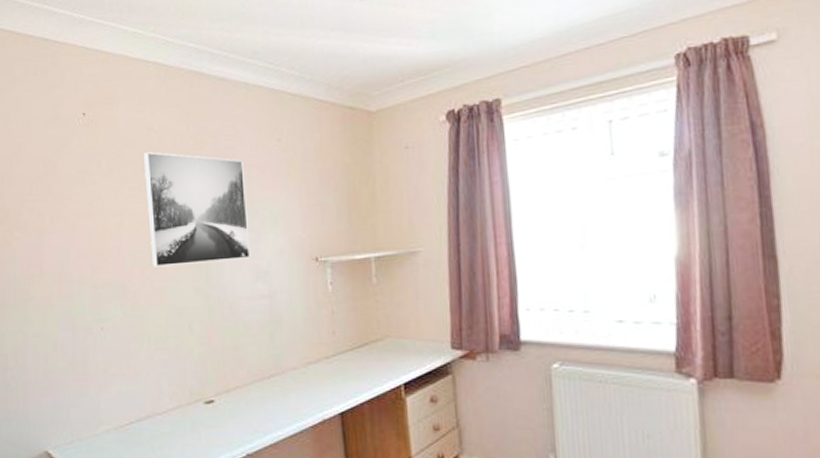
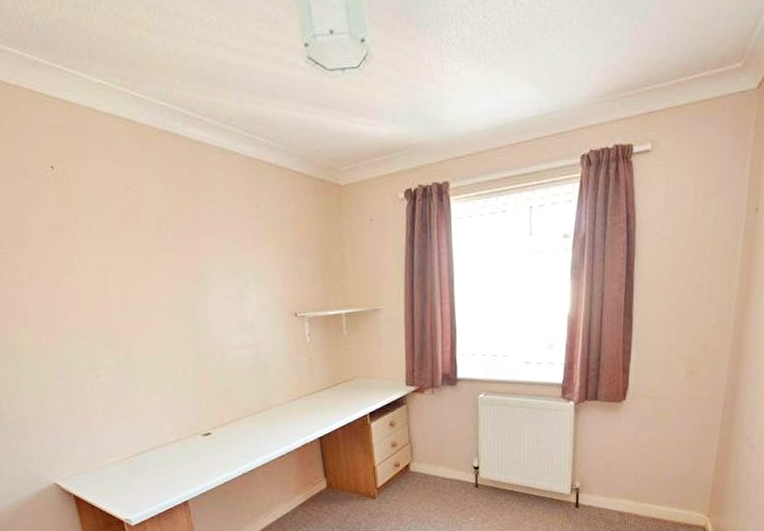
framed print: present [143,152,251,268] -> none [122,211,237,321]

